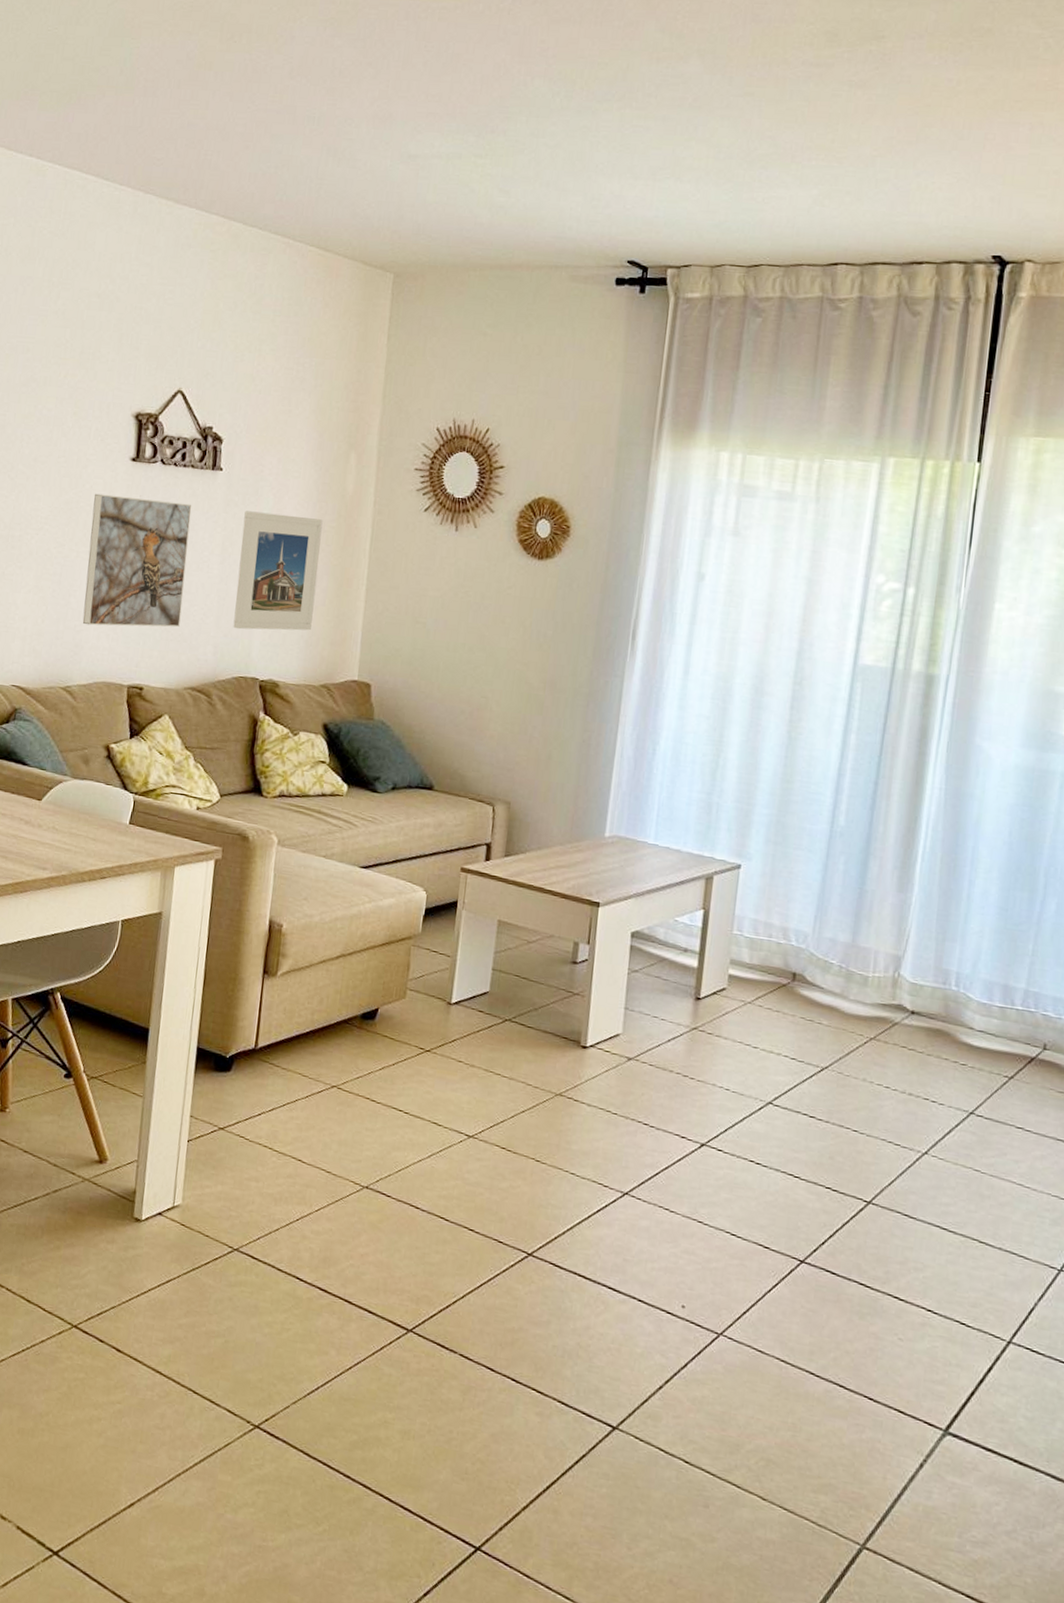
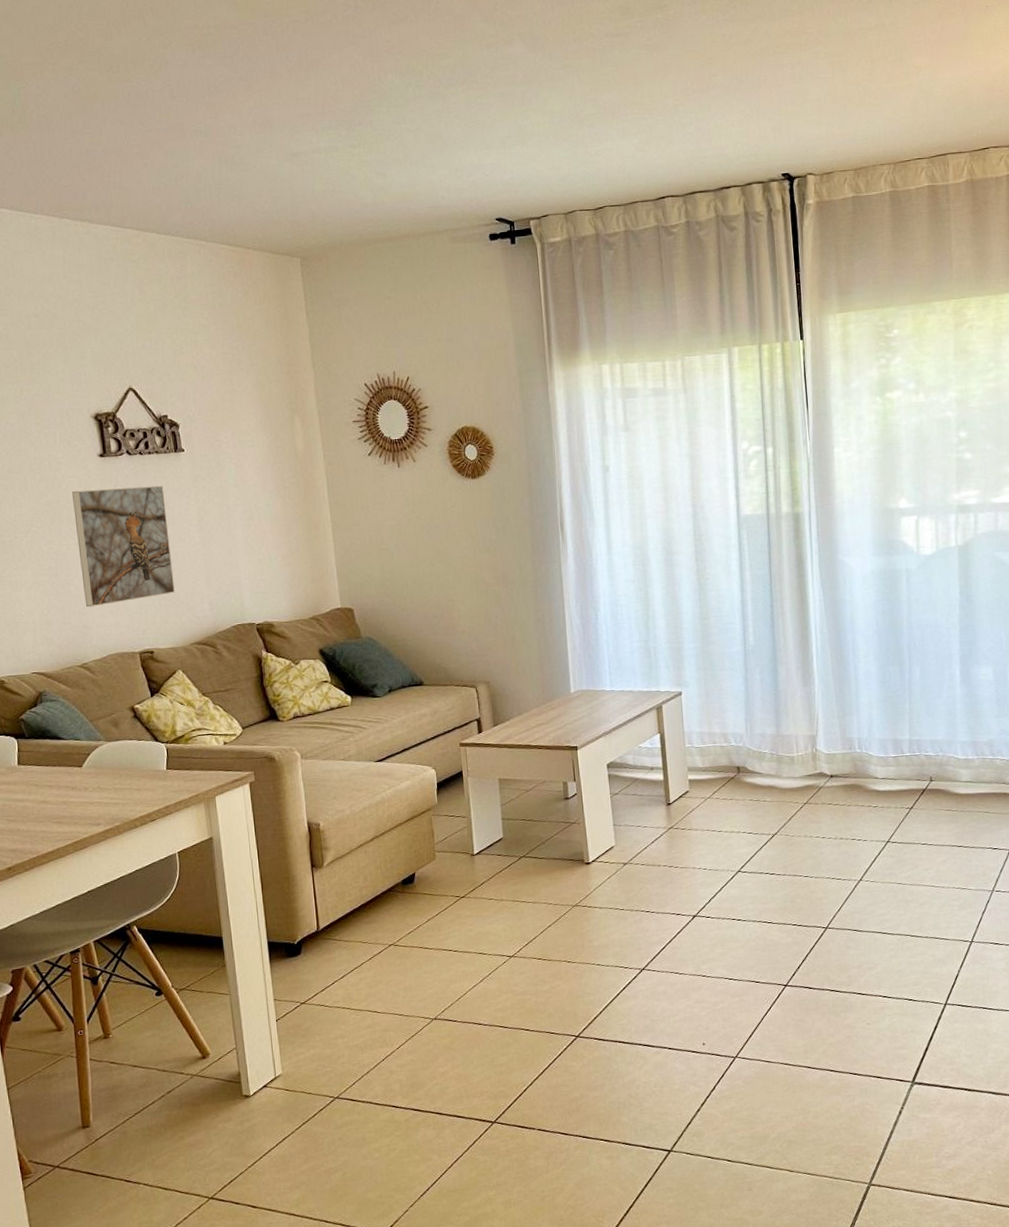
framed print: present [233,511,323,631] -> none [212,478,293,585]

